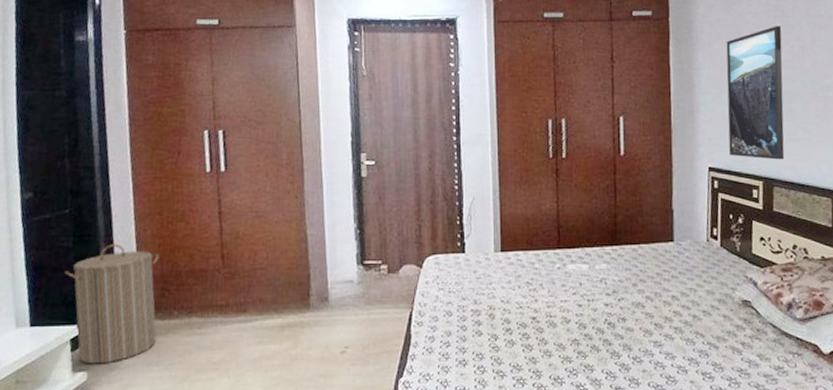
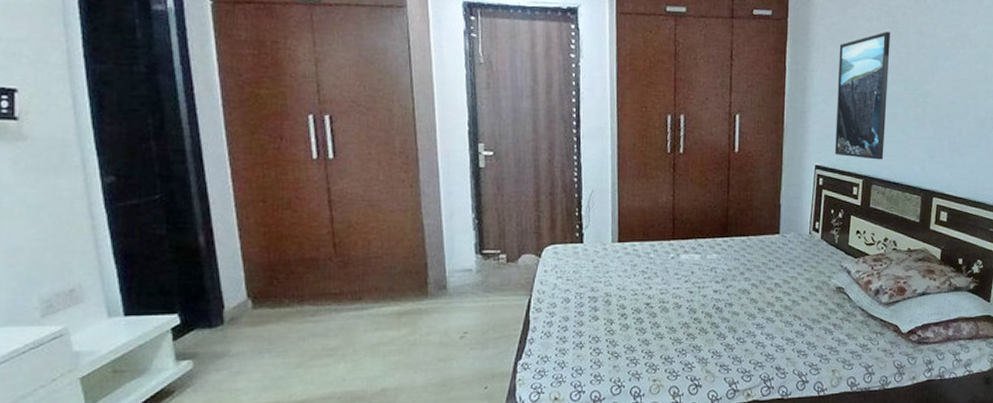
laundry hamper: present [64,244,159,364] -> none [159,232,267,353]

